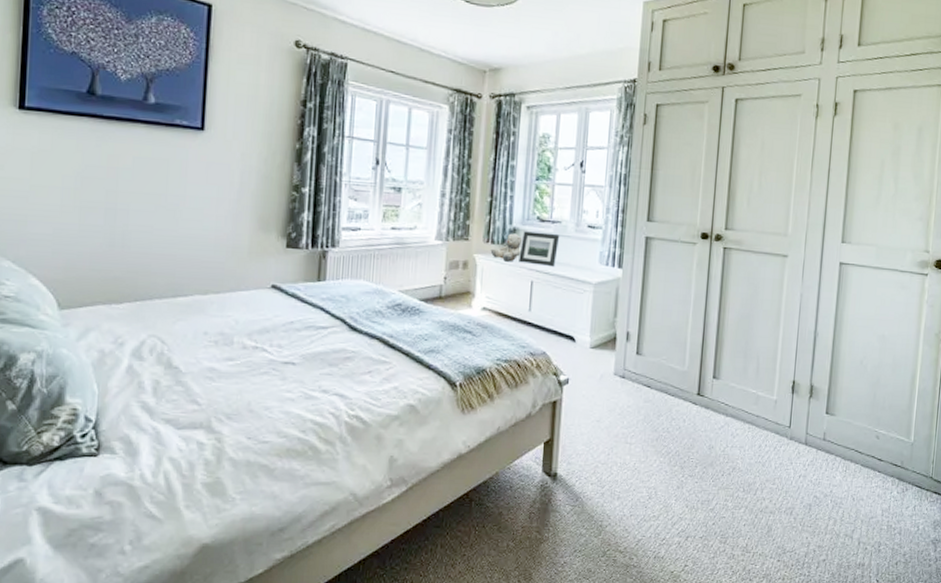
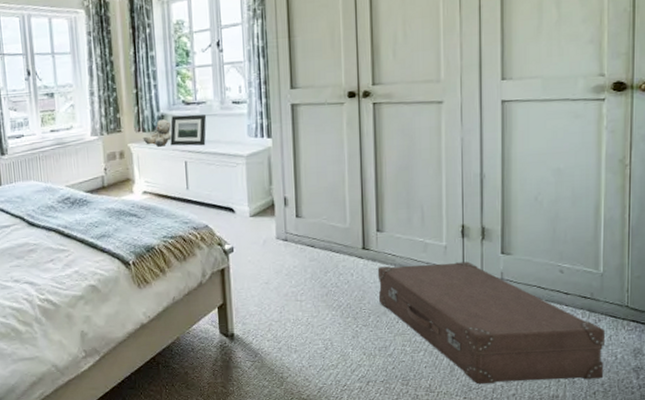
suitcase: none [708,415,910,549] -> present [377,261,605,385]

